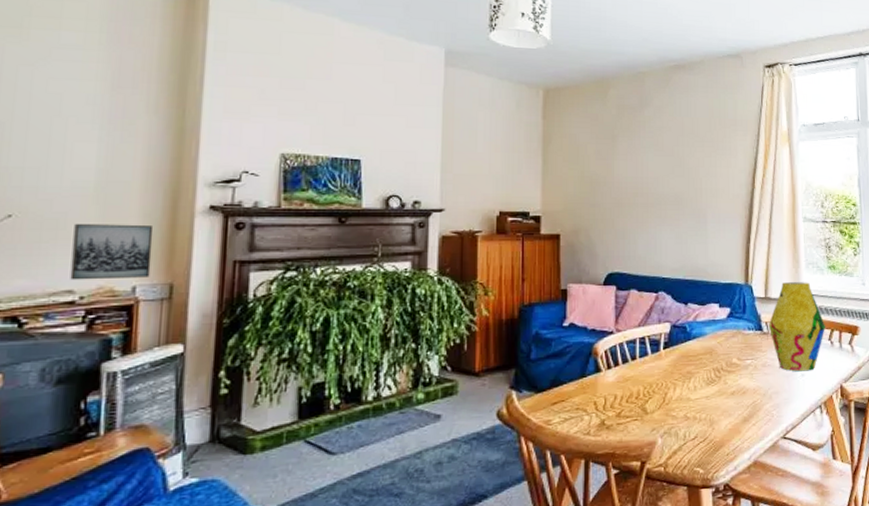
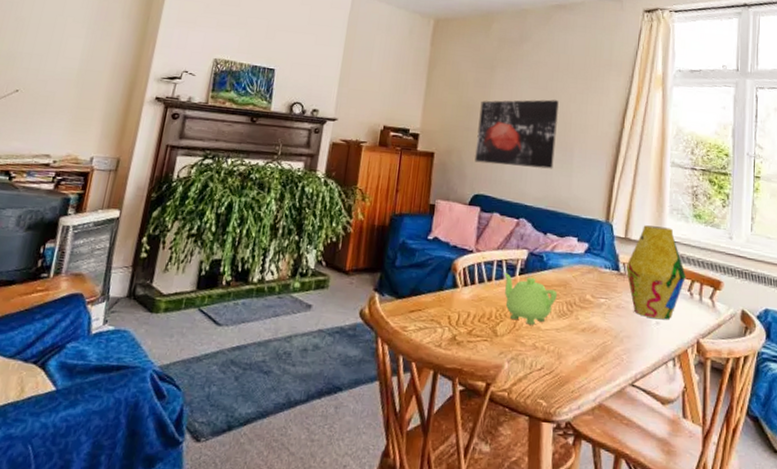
wall art: present [70,224,154,280] -> none [49,102,113,151]
wall art: none [605,166,688,240] -> present [474,99,559,169]
teapot: none [647,348,704,397] -> present [503,271,557,325]

